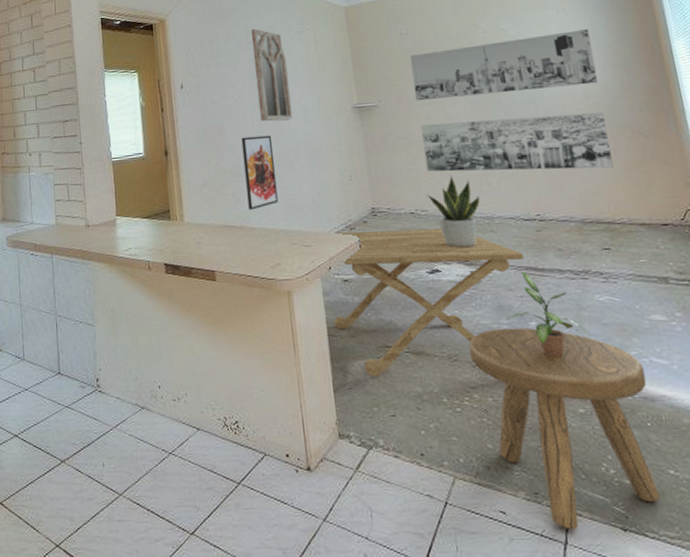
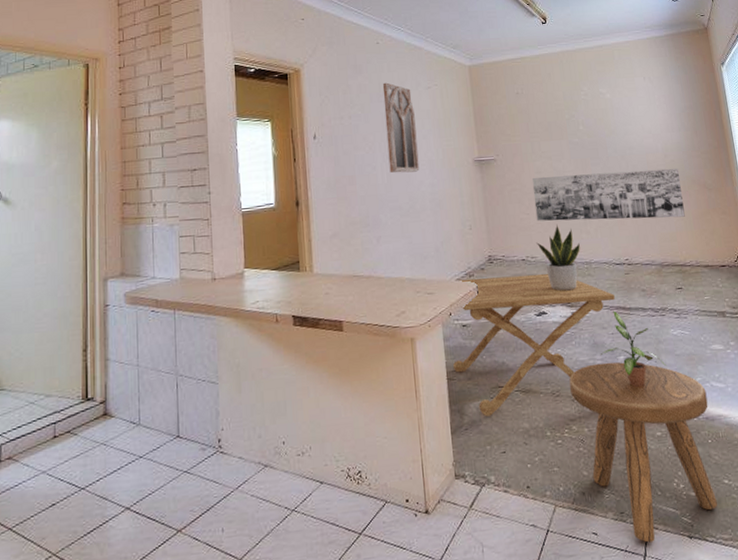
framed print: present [241,135,278,210] -> none [371,186,404,260]
wall art: present [409,29,599,101] -> none [524,96,675,156]

